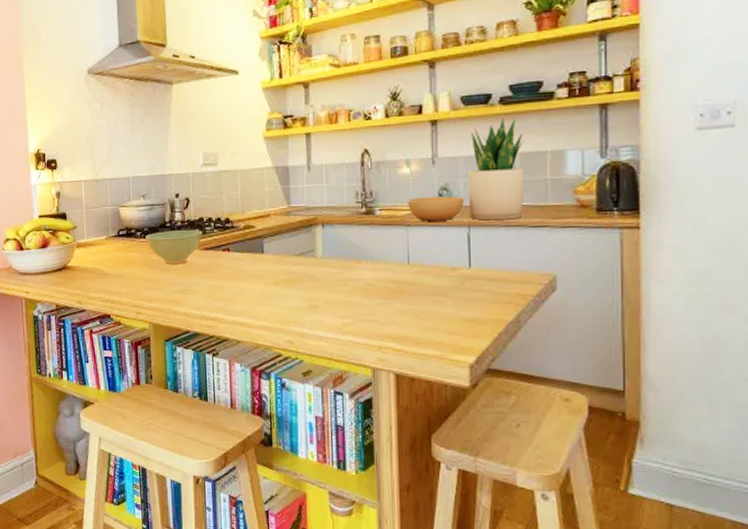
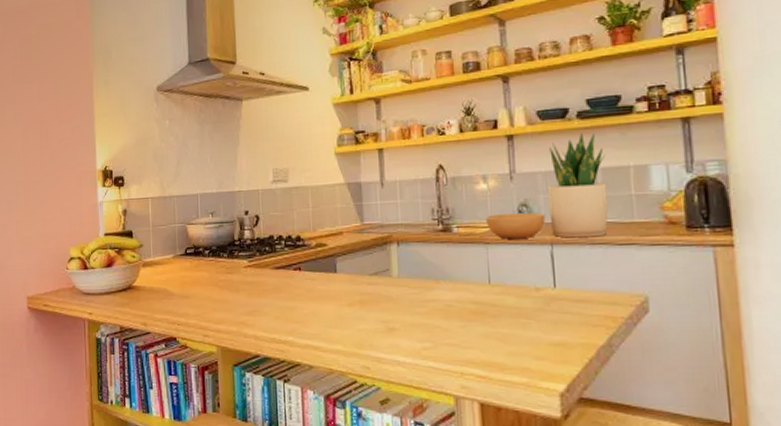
bowl: present [145,230,203,265] -> none [213,248,273,284]

